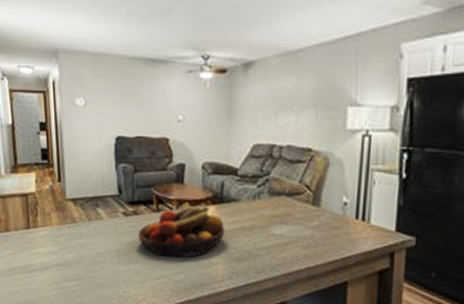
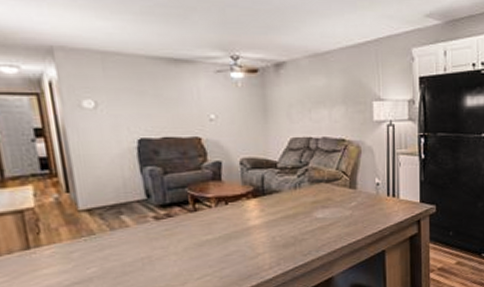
fruit bowl: present [138,202,224,258] -> none [174,198,269,256]

